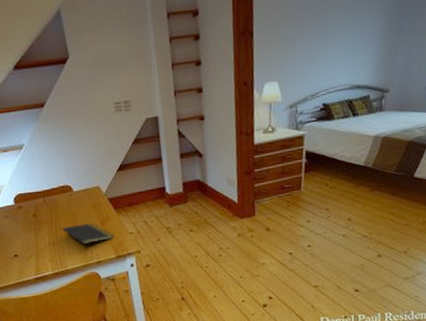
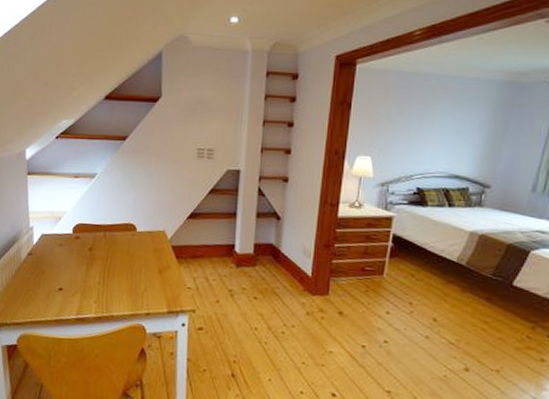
notepad: present [62,222,114,251] -> none [116,267,170,298]

